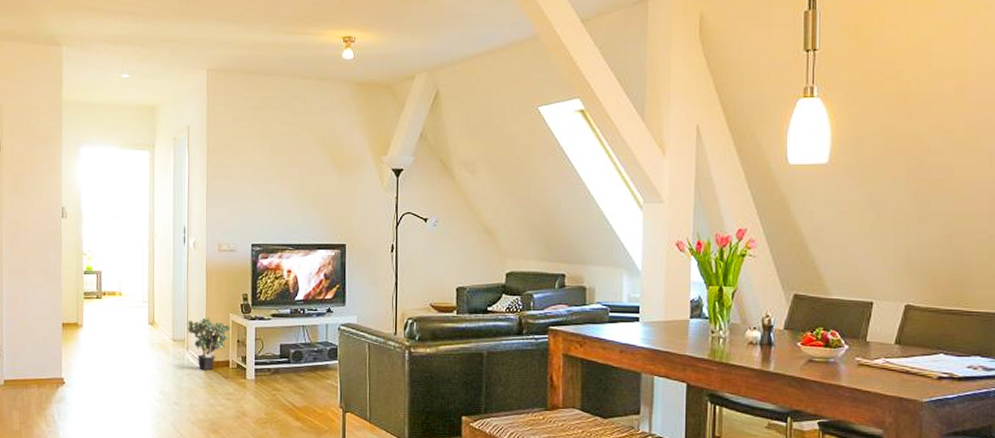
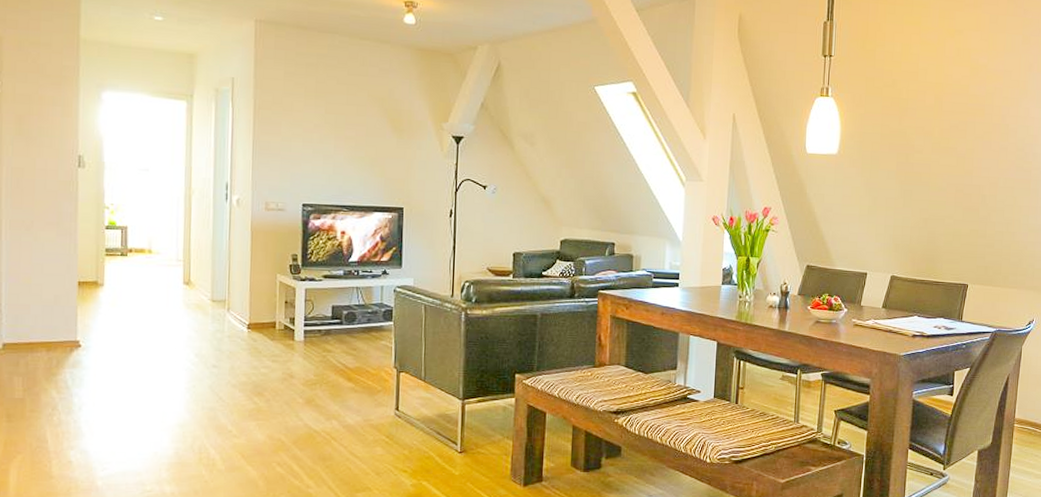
potted plant: present [185,317,230,371] -> none [227,278,278,332]

